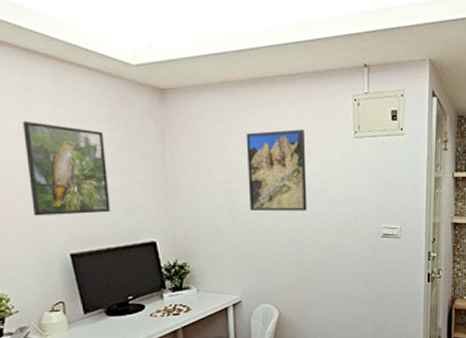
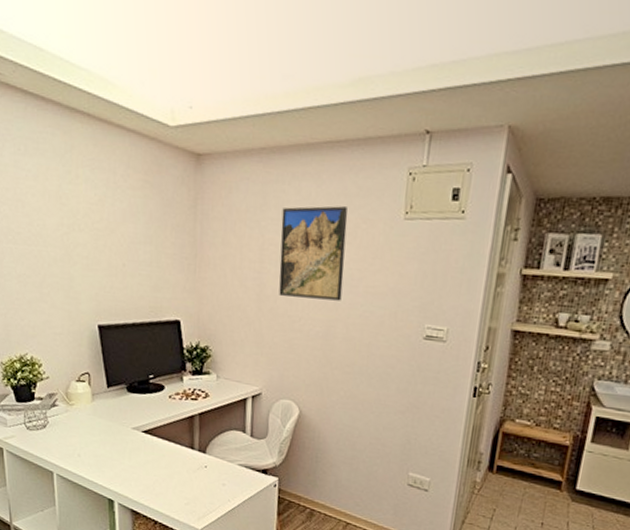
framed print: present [23,121,110,216] -> none [62,184,139,286]

